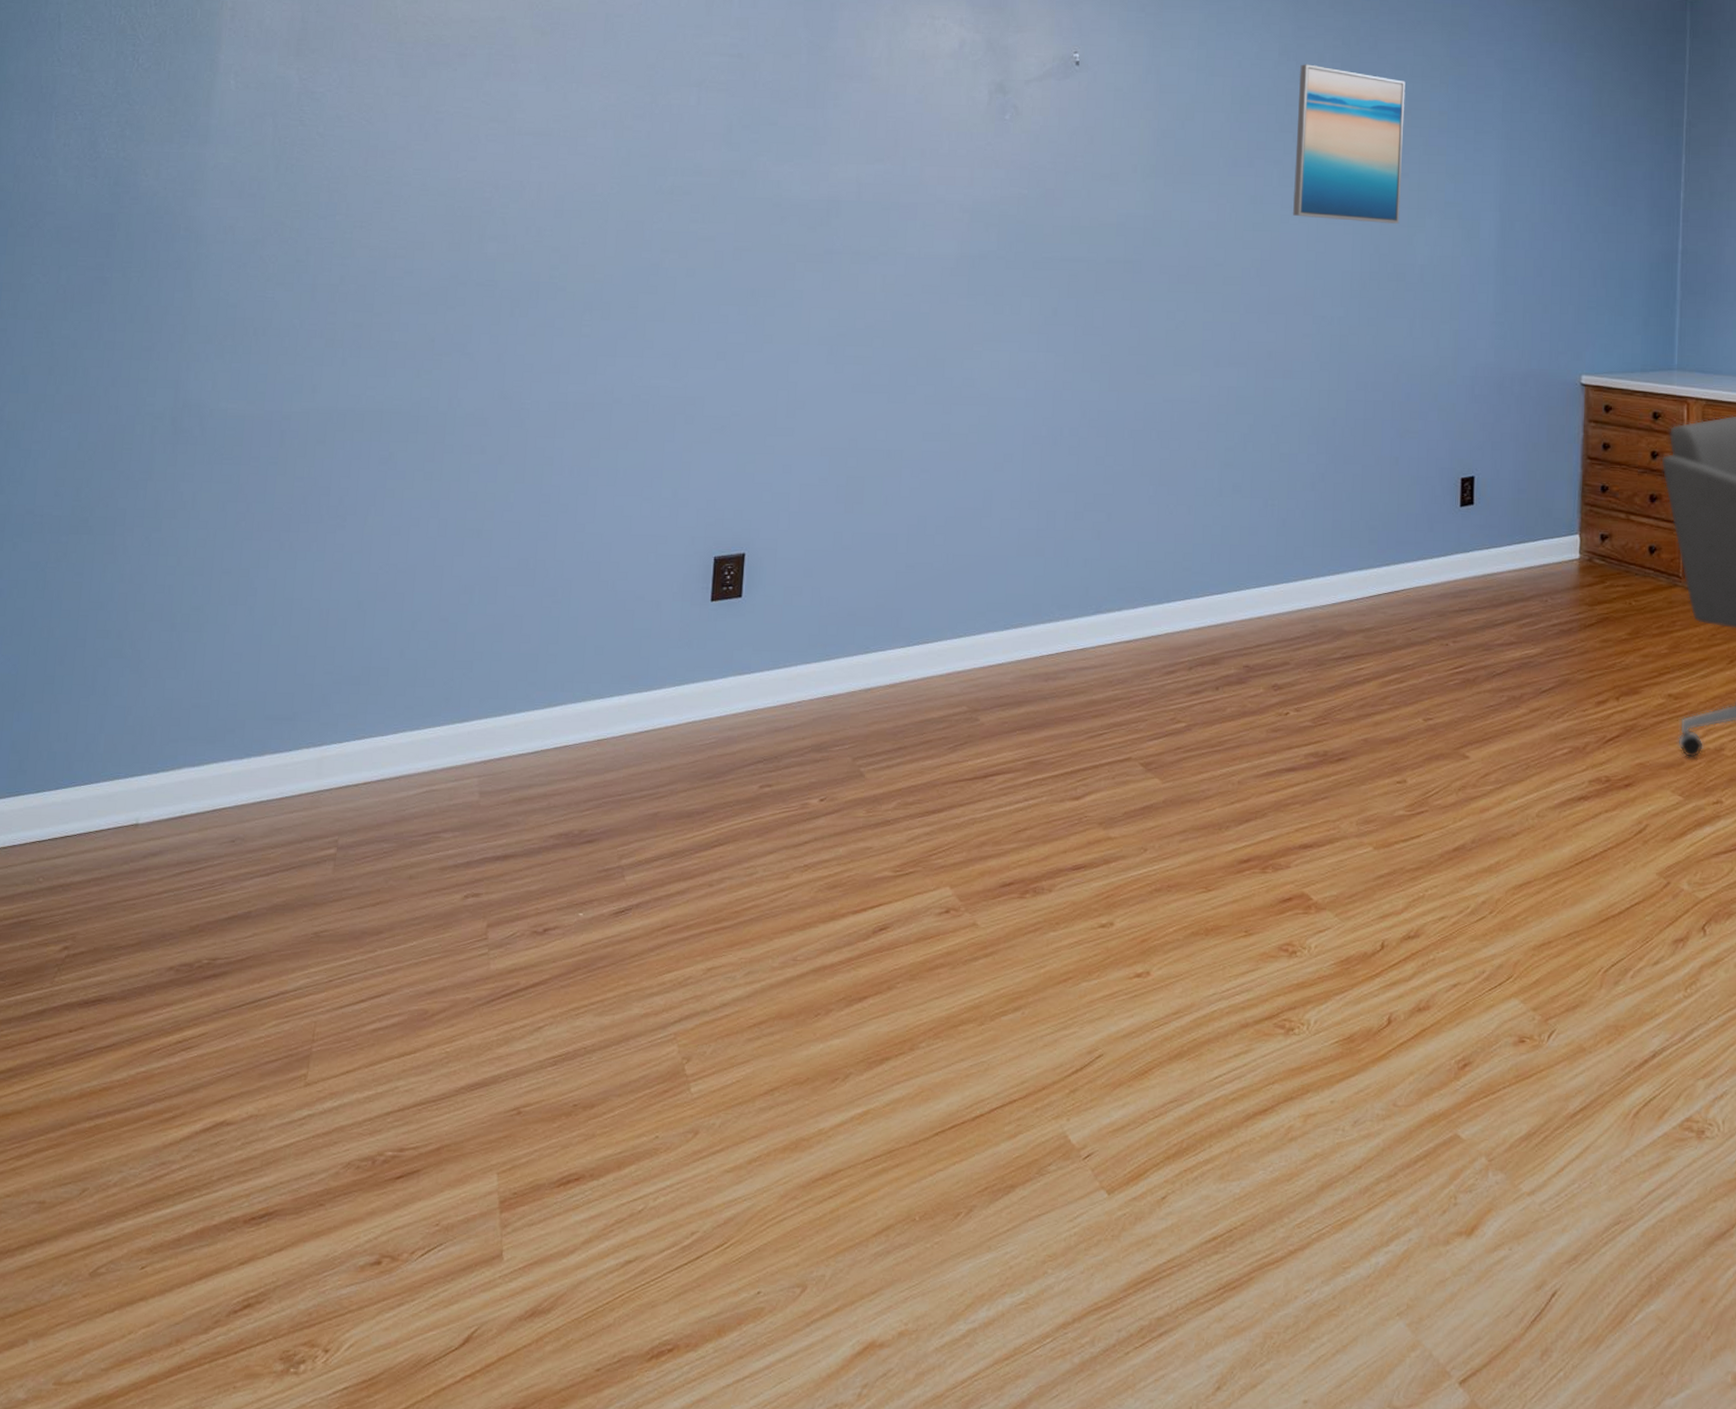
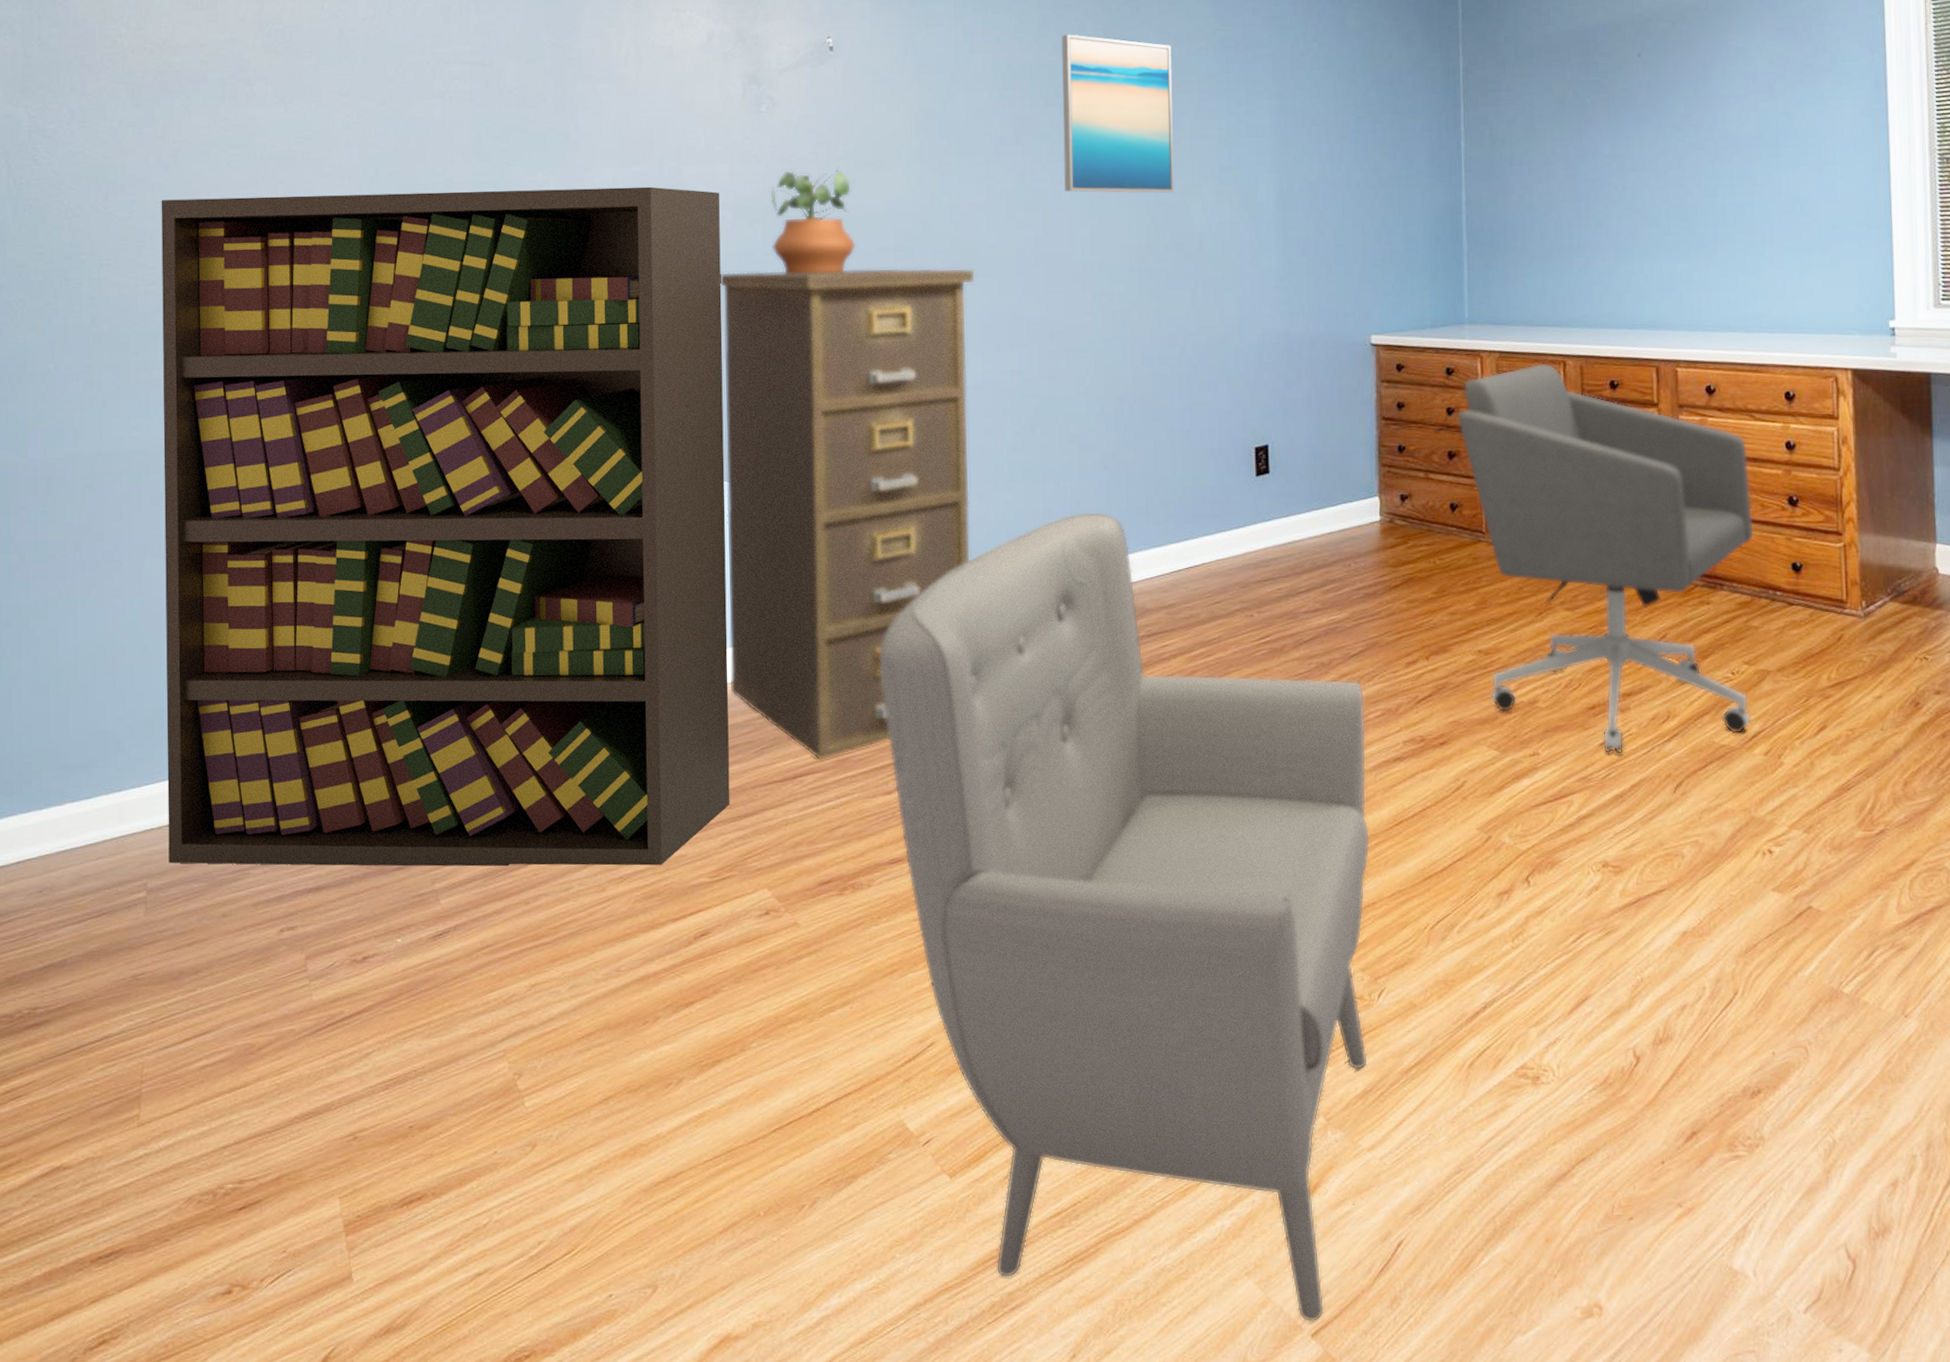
bookshelf: none [361,167,959,856] -> present [161,186,730,867]
filing cabinet: none [928,273,1201,761] -> present [720,268,976,760]
potted plant: none [1005,178,1088,280] -> present [771,167,857,274]
armchair: none [1077,530,1553,1370] -> present [880,511,1371,1323]

